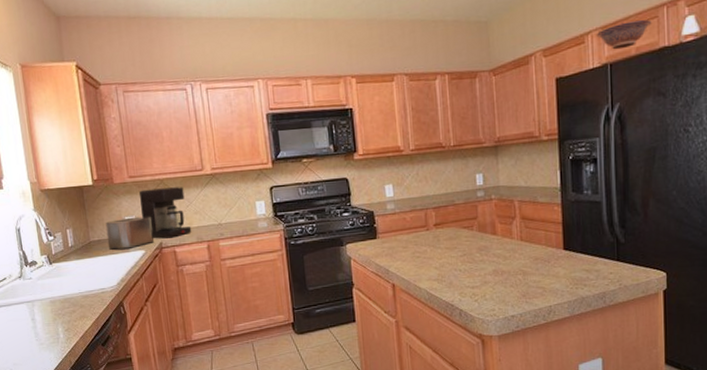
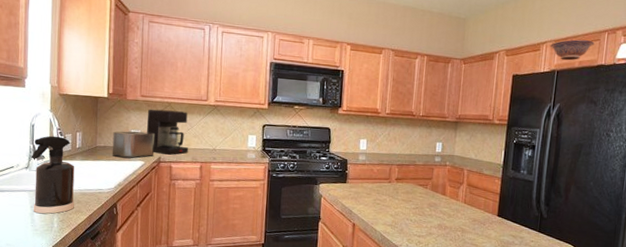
spray bottle: none [22,237,78,326] -> present [31,135,75,214]

